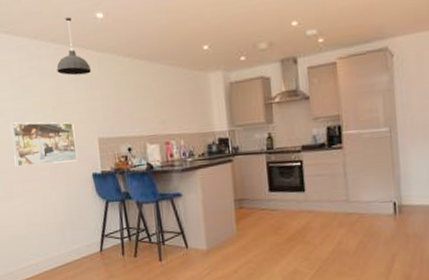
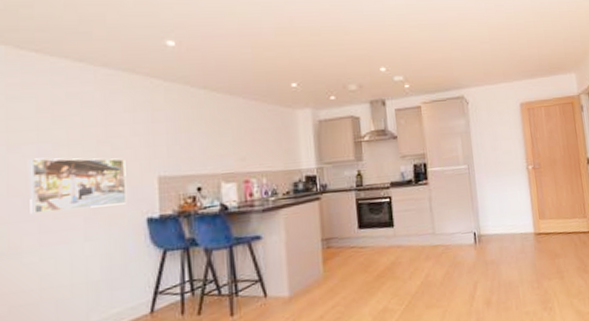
pendant lamp: present [56,16,91,76] -> none [107,41,154,106]

